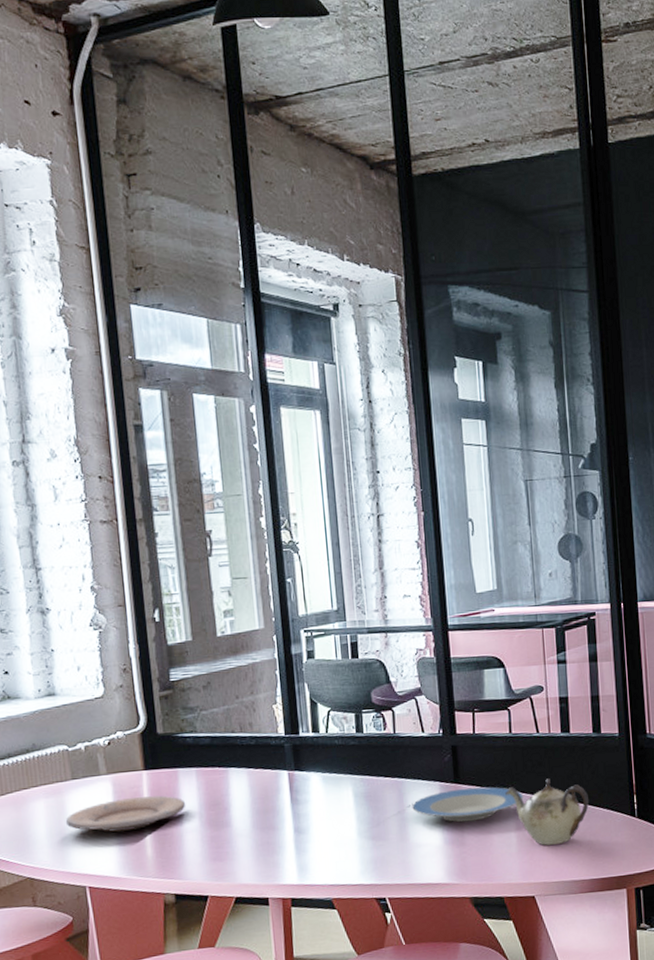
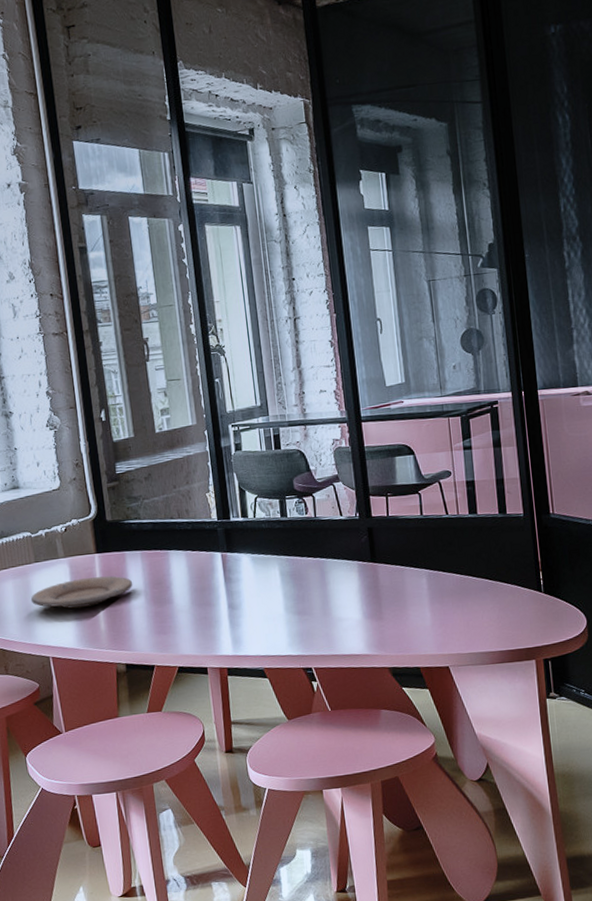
plate: present [412,787,524,823] -> none [333,565,436,598]
teapot: present [504,778,589,846] -> none [417,557,497,619]

